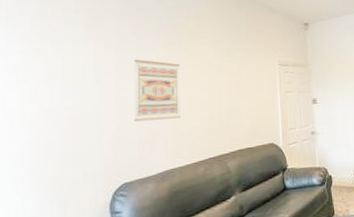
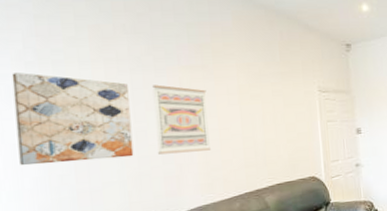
wall art: none [15,49,113,131] -> present [11,72,134,166]

